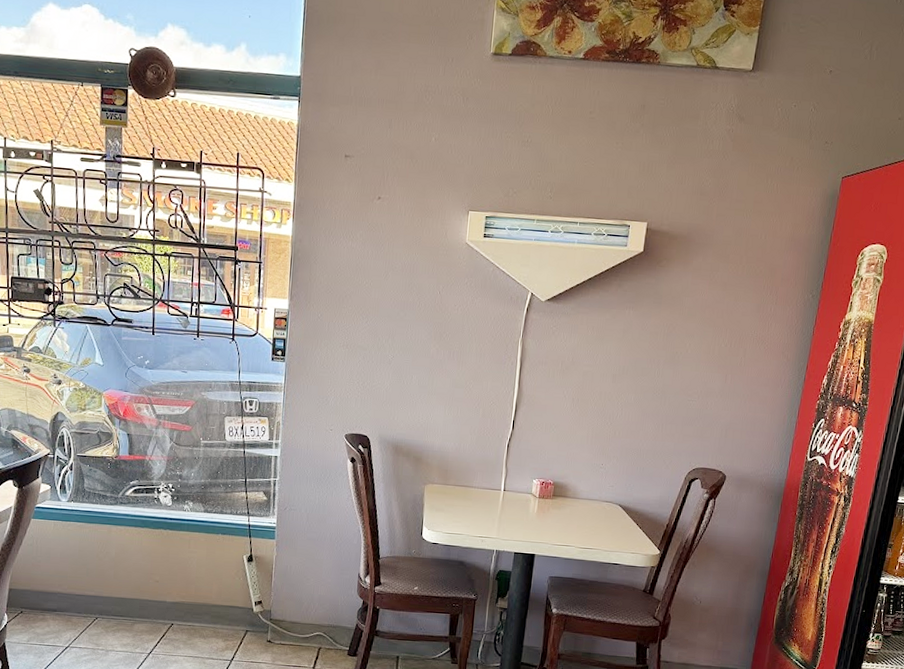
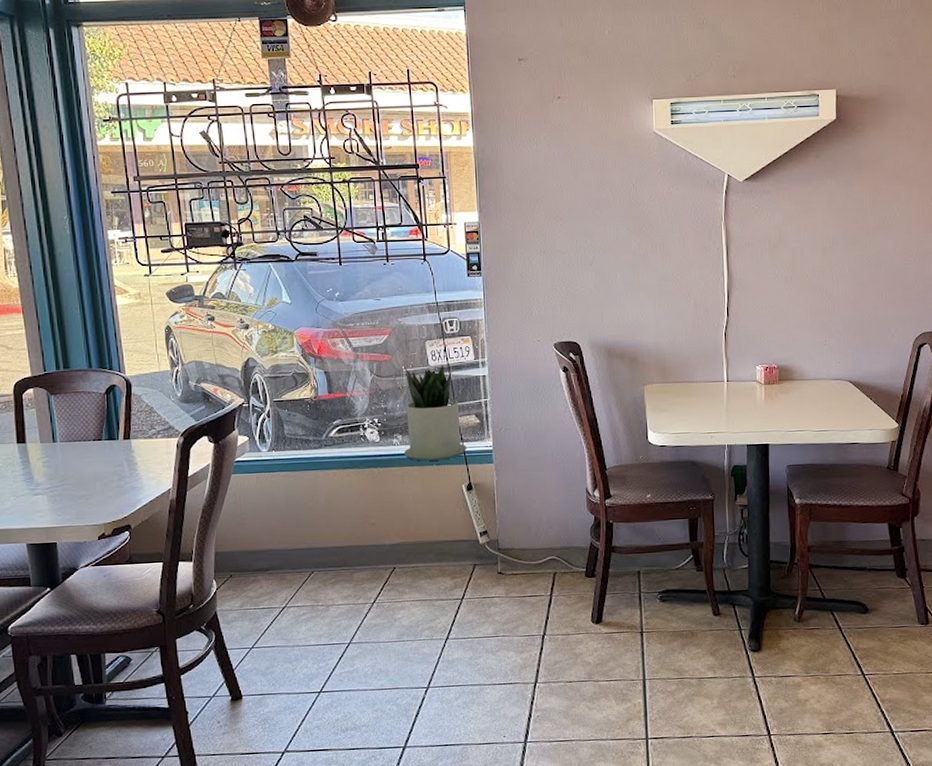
planter: none [192,439,253,531] -> present [403,365,468,461]

